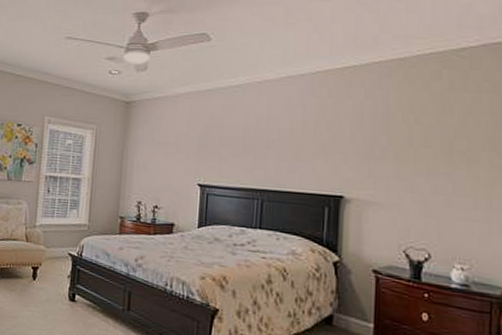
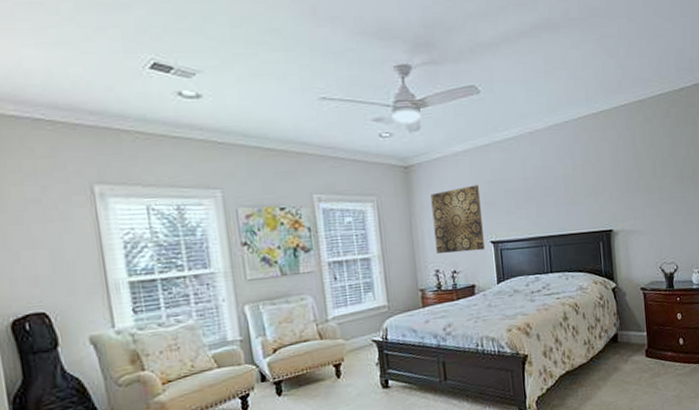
wall art: none [142,127,196,191] -> present [430,185,485,254]

